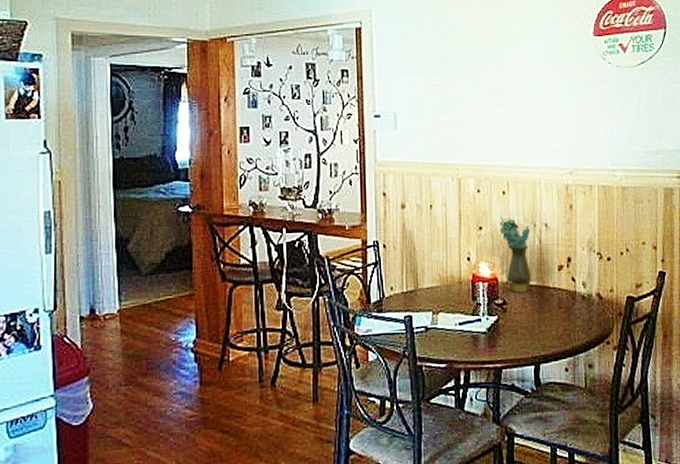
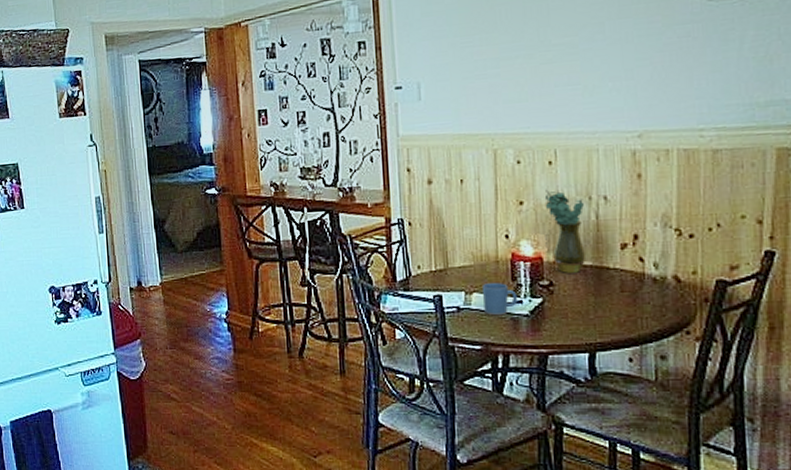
mug: none [447,302,477,334] -> present [481,283,518,316]

